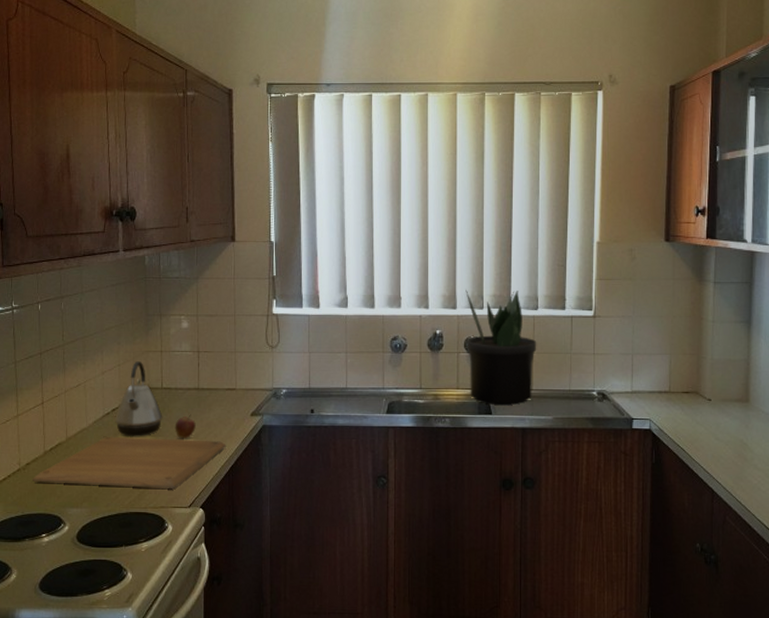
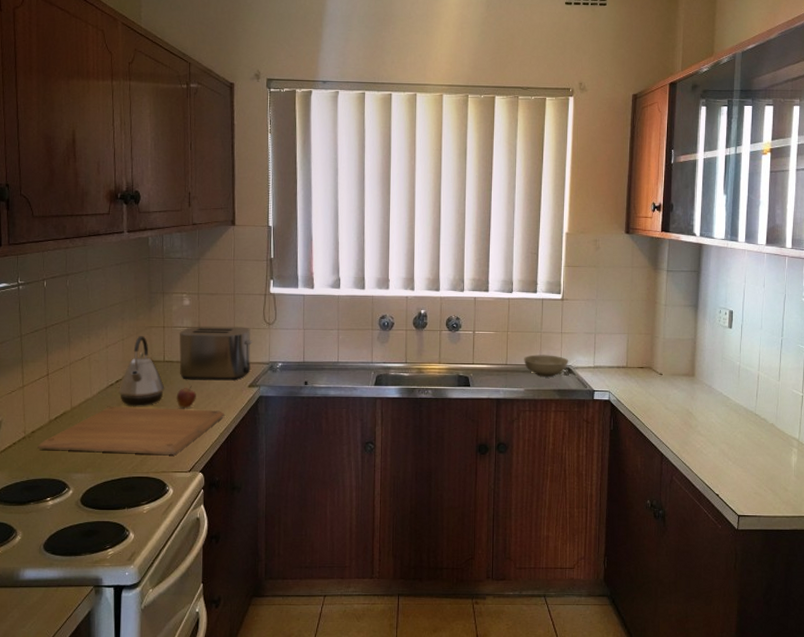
toaster: none [177,350,255,408] -> present [179,326,252,380]
planter: present [465,289,537,405] -> none [448,273,511,378]
bowl: none [552,378,603,403] -> present [524,354,569,377]

